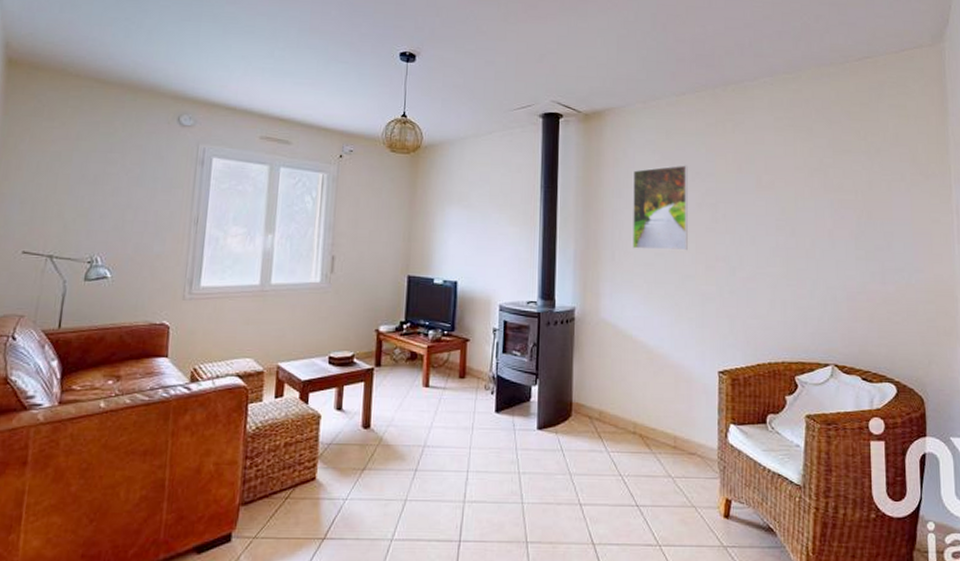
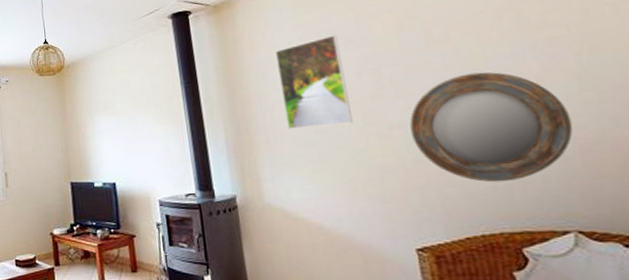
home mirror: none [732,220,846,318] -> present [409,72,573,183]

